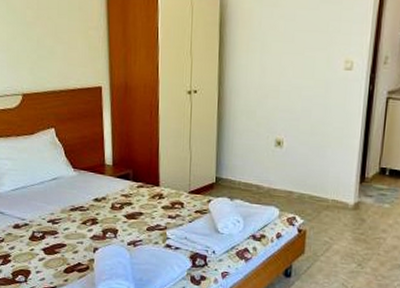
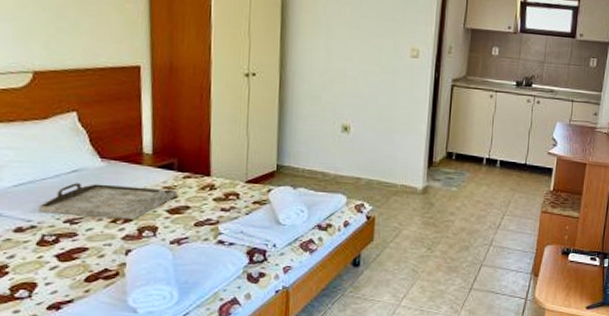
serving tray: none [29,189,133,222] -> present [37,183,178,219]

